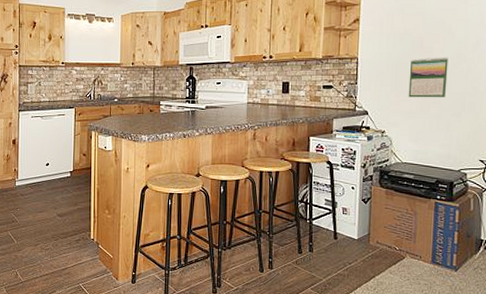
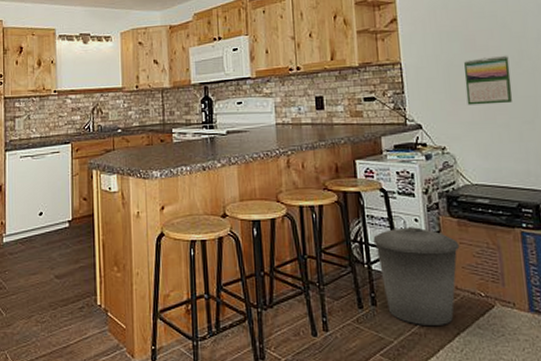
trash can: none [316,193,385,270] -> present [373,227,460,325]

